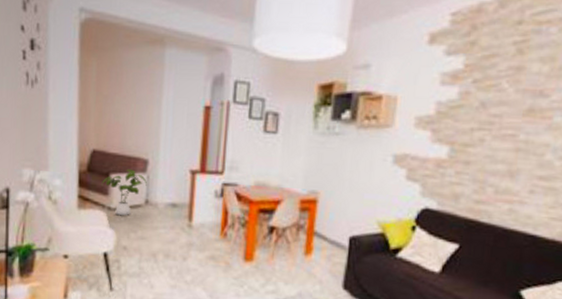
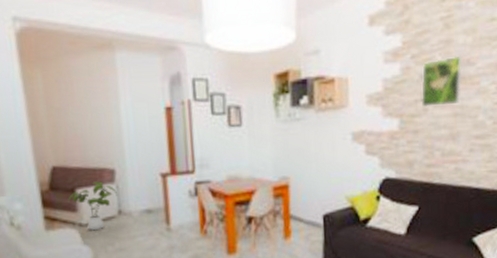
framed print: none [478,85,535,138] -> present [421,55,464,108]

